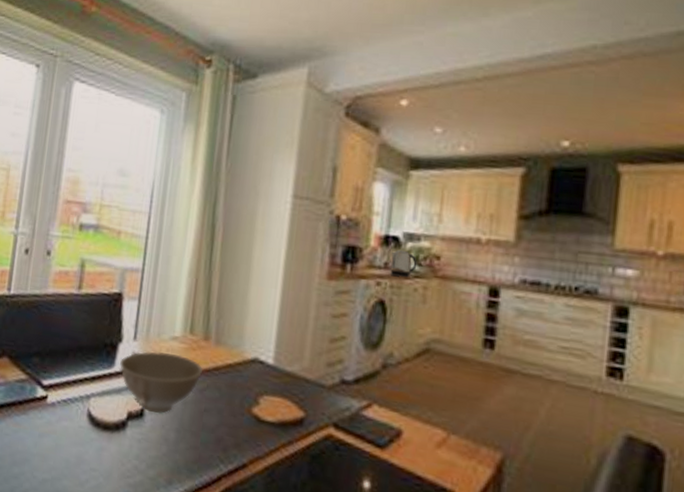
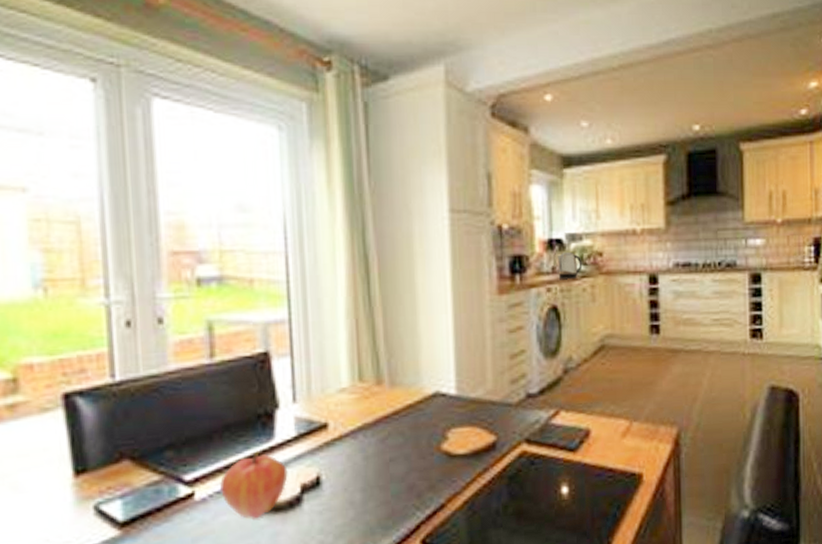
fruit: none [66,374,120,432] -> present [220,451,288,519]
bowl: present [120,351,202,413] -> none [281,407,380,478]

